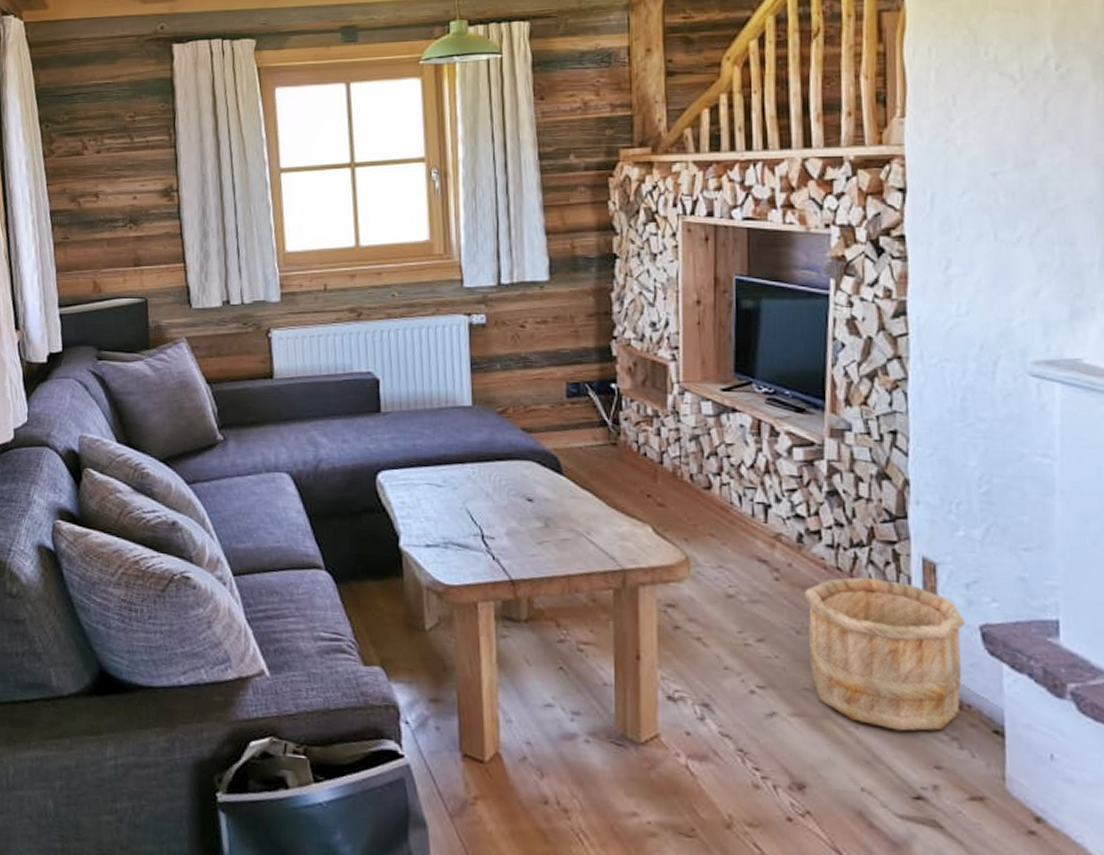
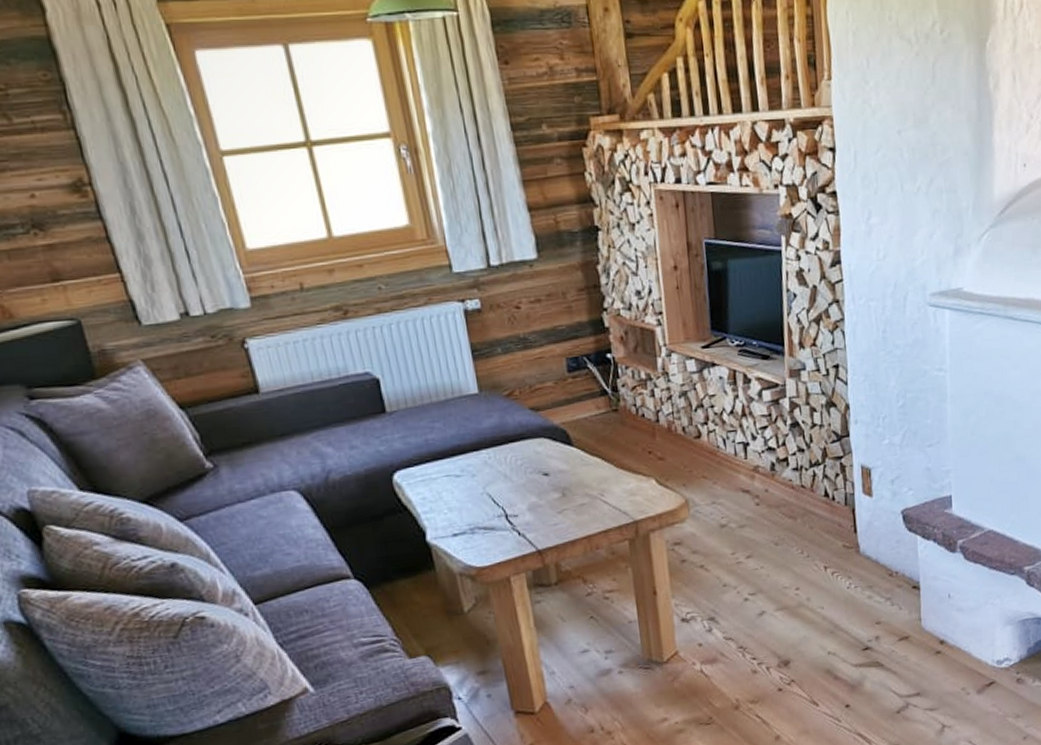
wooden bucket: present [804,577,966,731] -> none [779,488,892,604]

